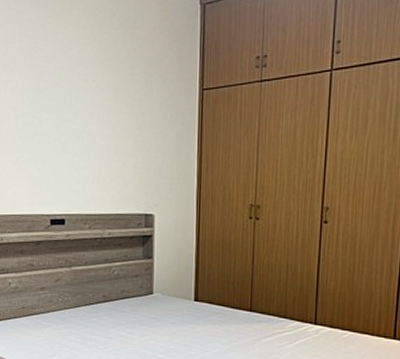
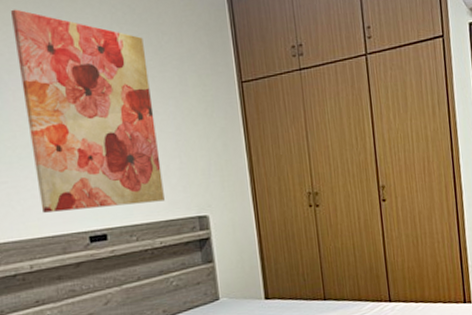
wall art: none [11,8,119,196] -> present [10,9,165,213]

